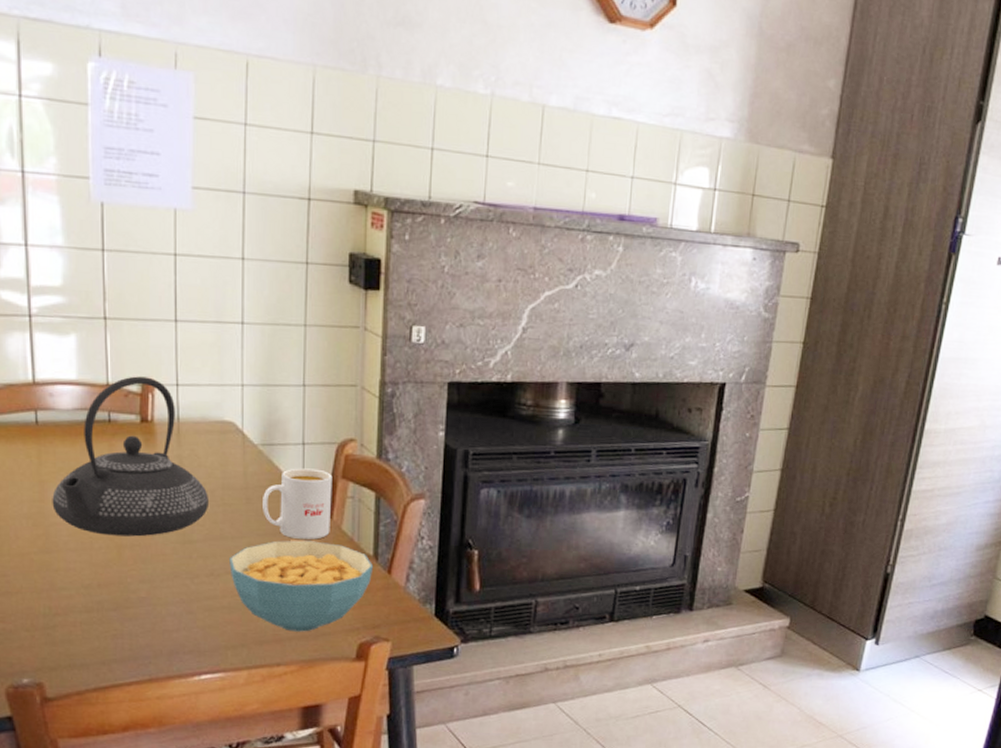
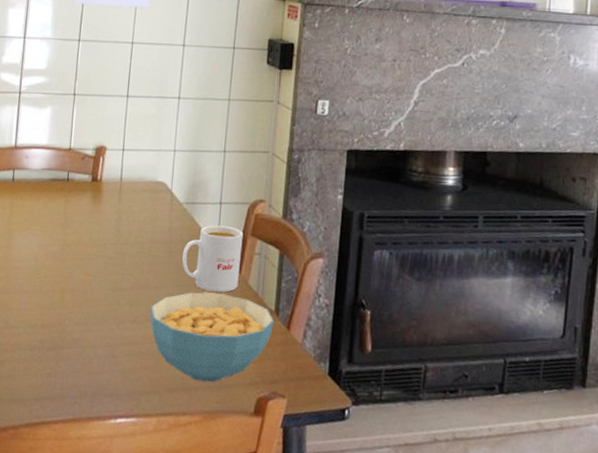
teapot: present [52,376,208,537] -> none [15,142,139,283]

